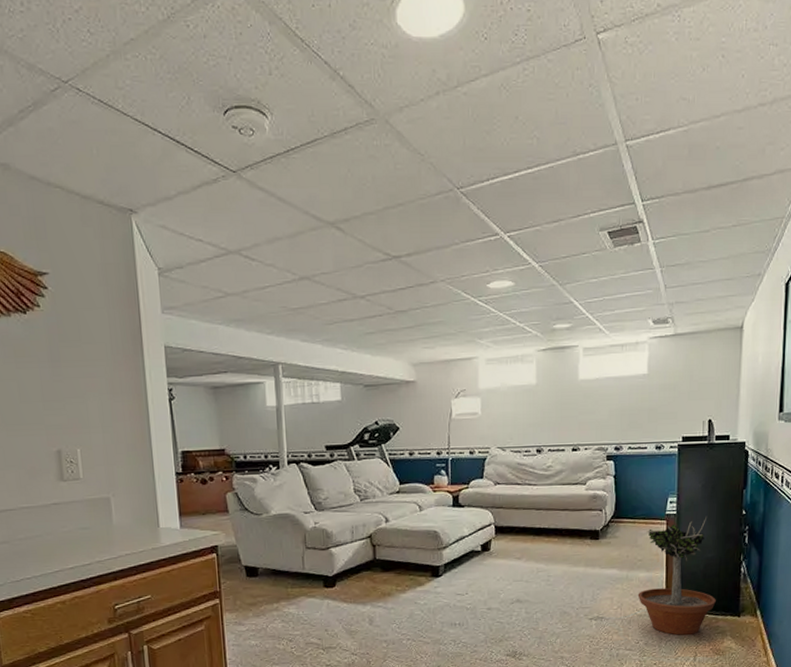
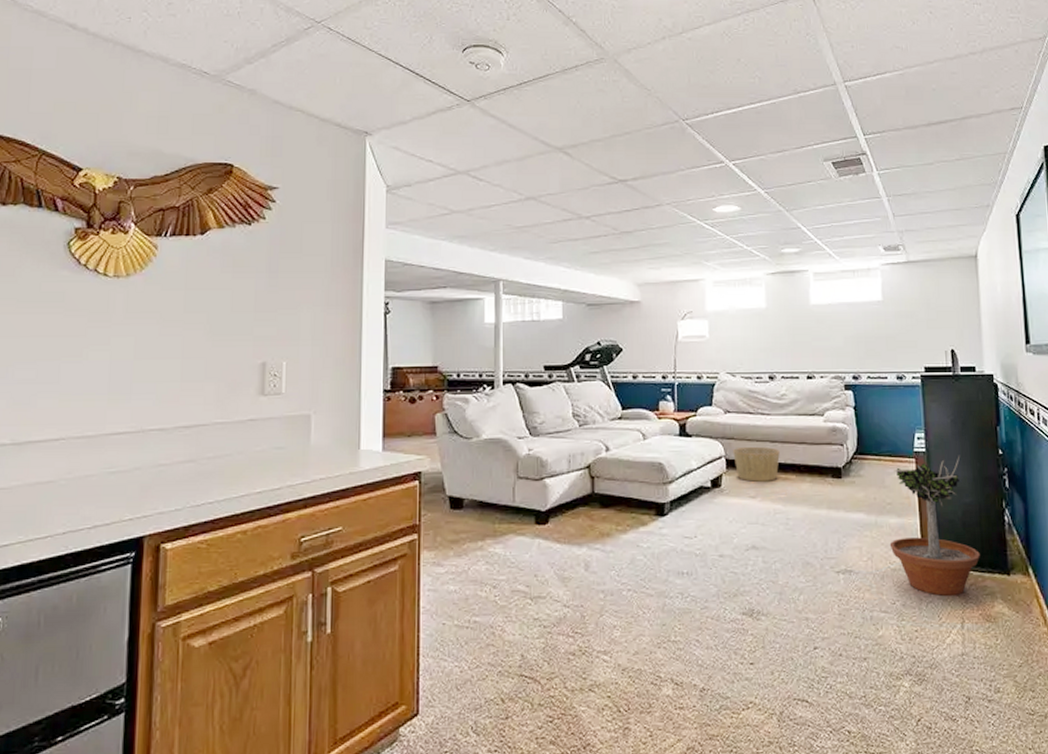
basket: none [502,514,544,545] -> present [733,446,780,482]

